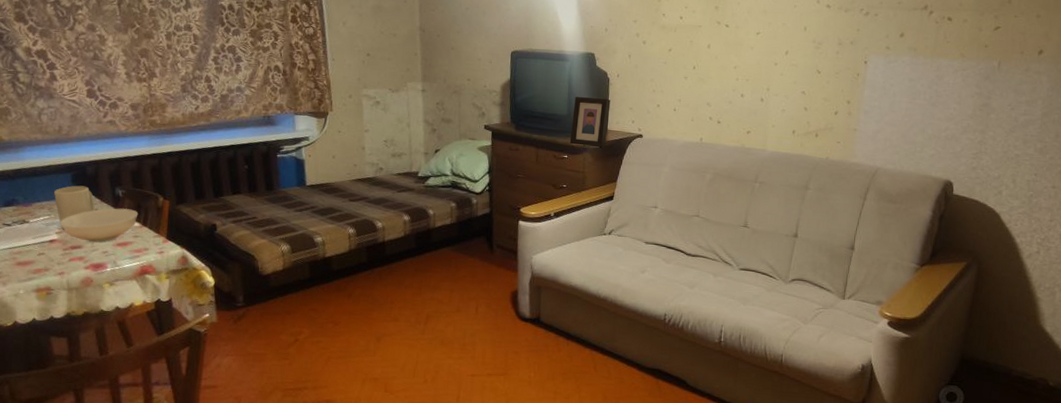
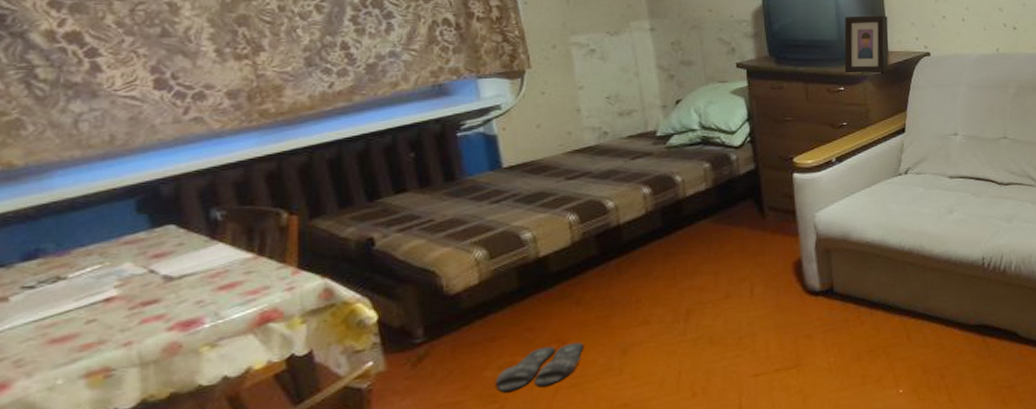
mug: present [54,185,95,228] -> none [108,213,178,279]
bowl: present [59,208,138,242] -> none [120,235,250,291]
slippers: none [288,324,351,355] -> present [495,342,584,393]

